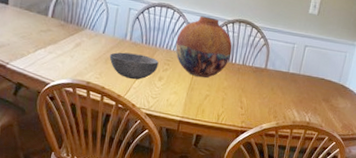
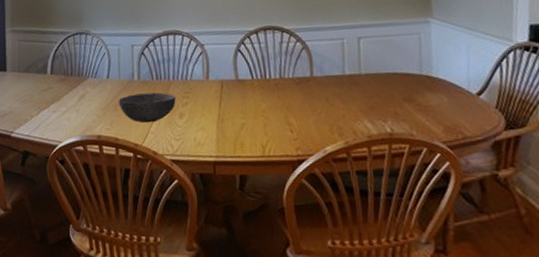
vase: present [175,15,233,78] -> none [191,32,263,105]

